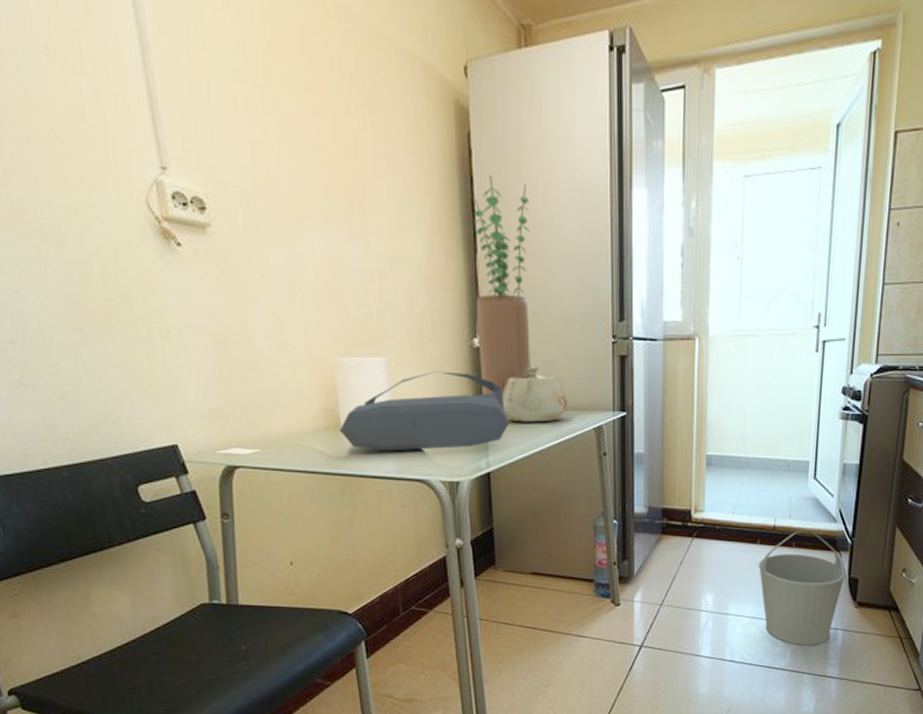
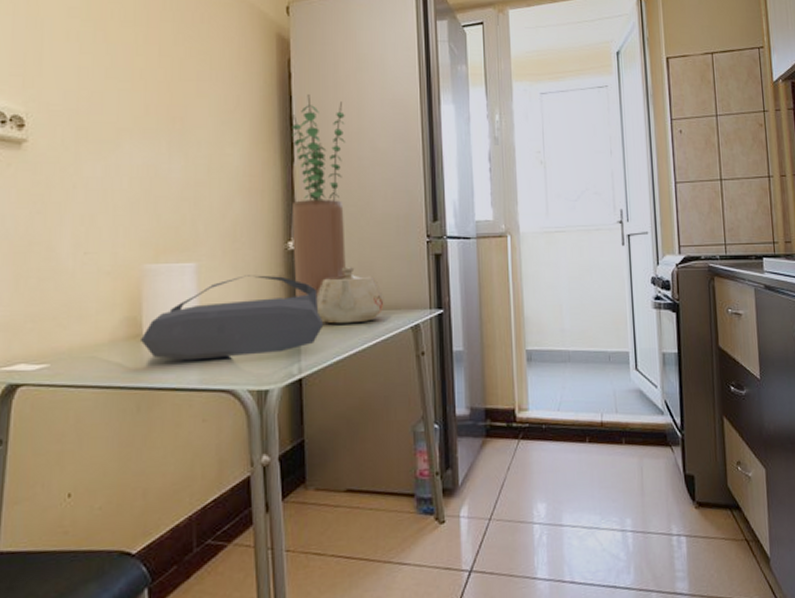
bucket: present [758,529,846,645] -> none [589,423,681,558]

